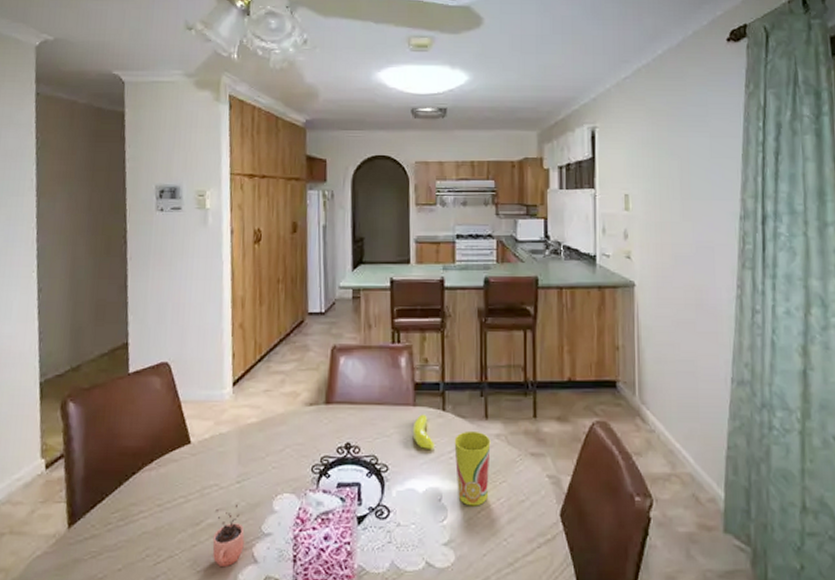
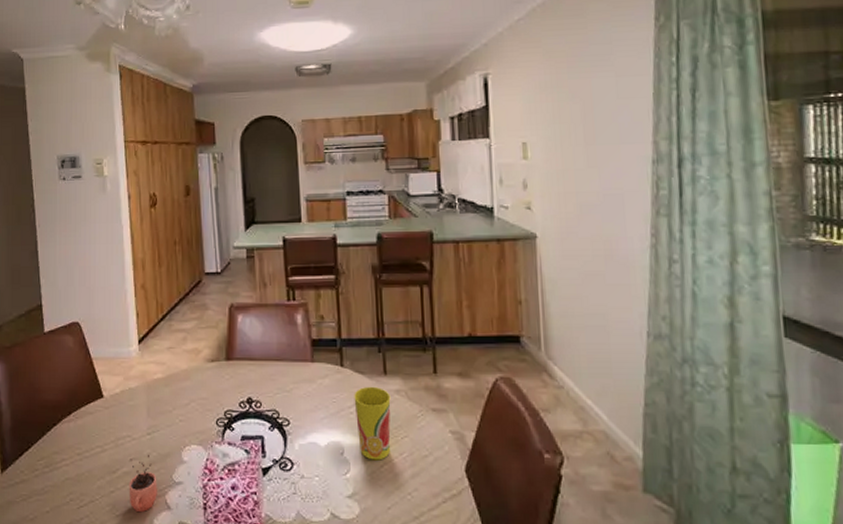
banana: present [412,414,435,449] -> none [312,370,334,404]

